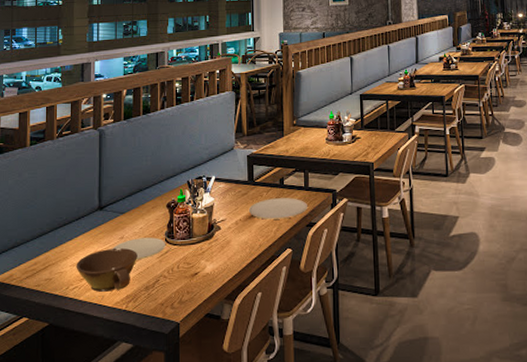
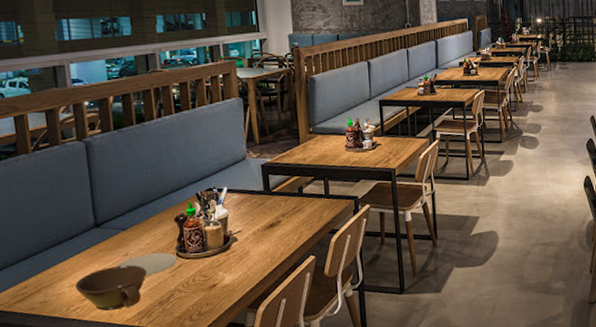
plate: present [248,198,307,220] -> none [266,206,329,229]

